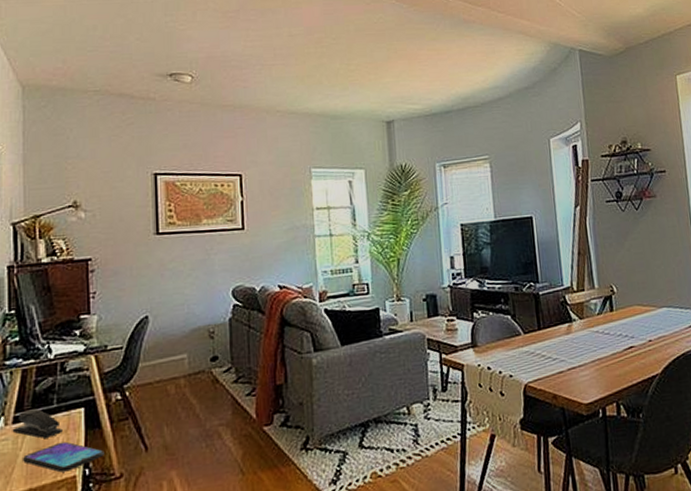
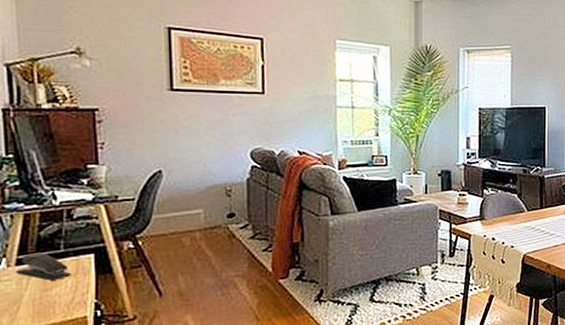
smartphone: present [23,441,105,473] -> none [29,284,117,313]

